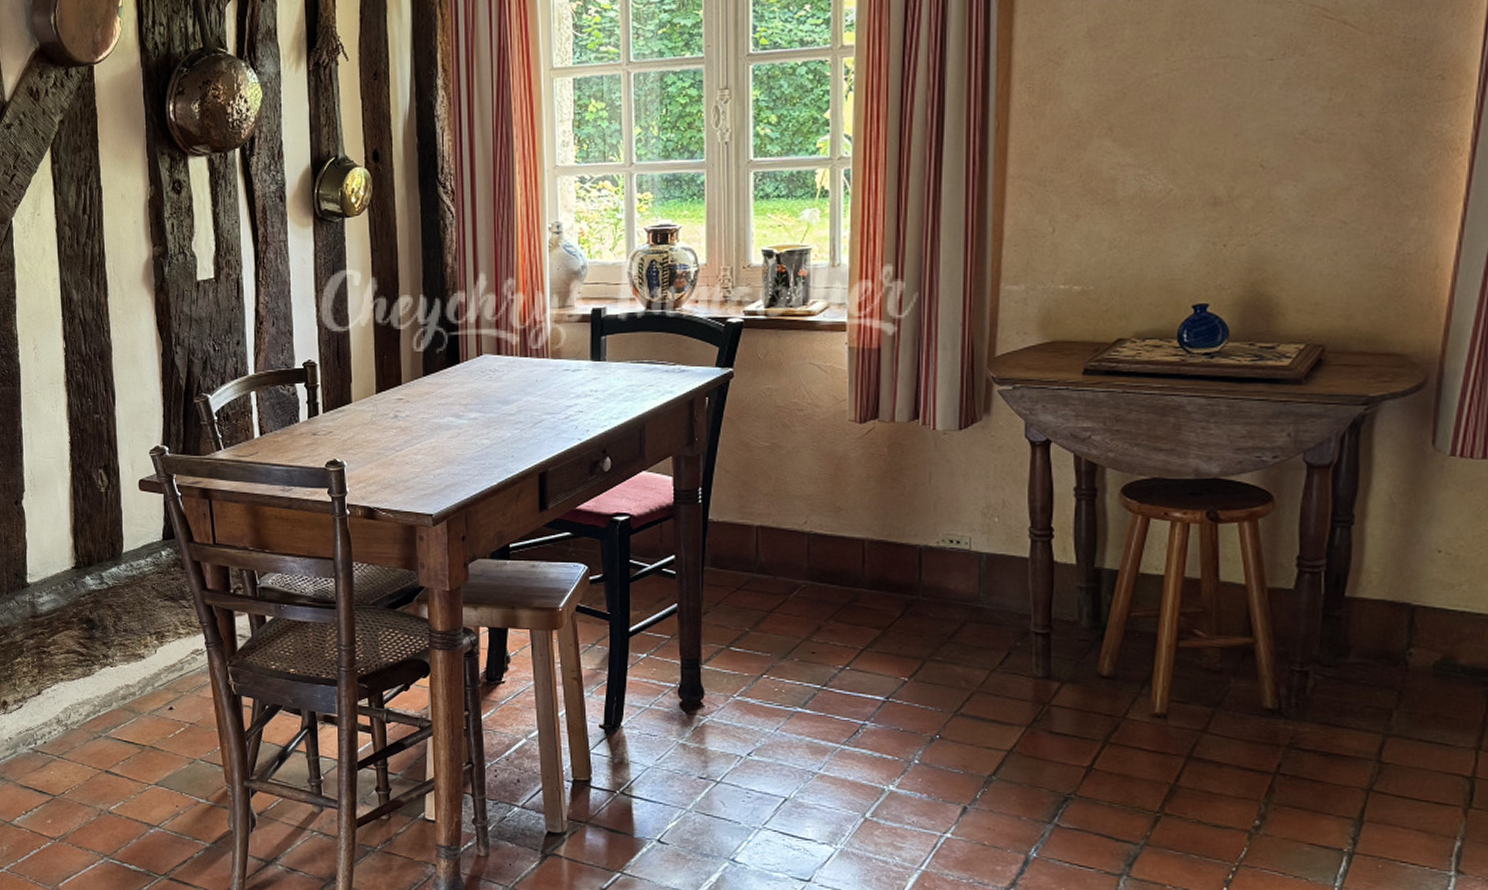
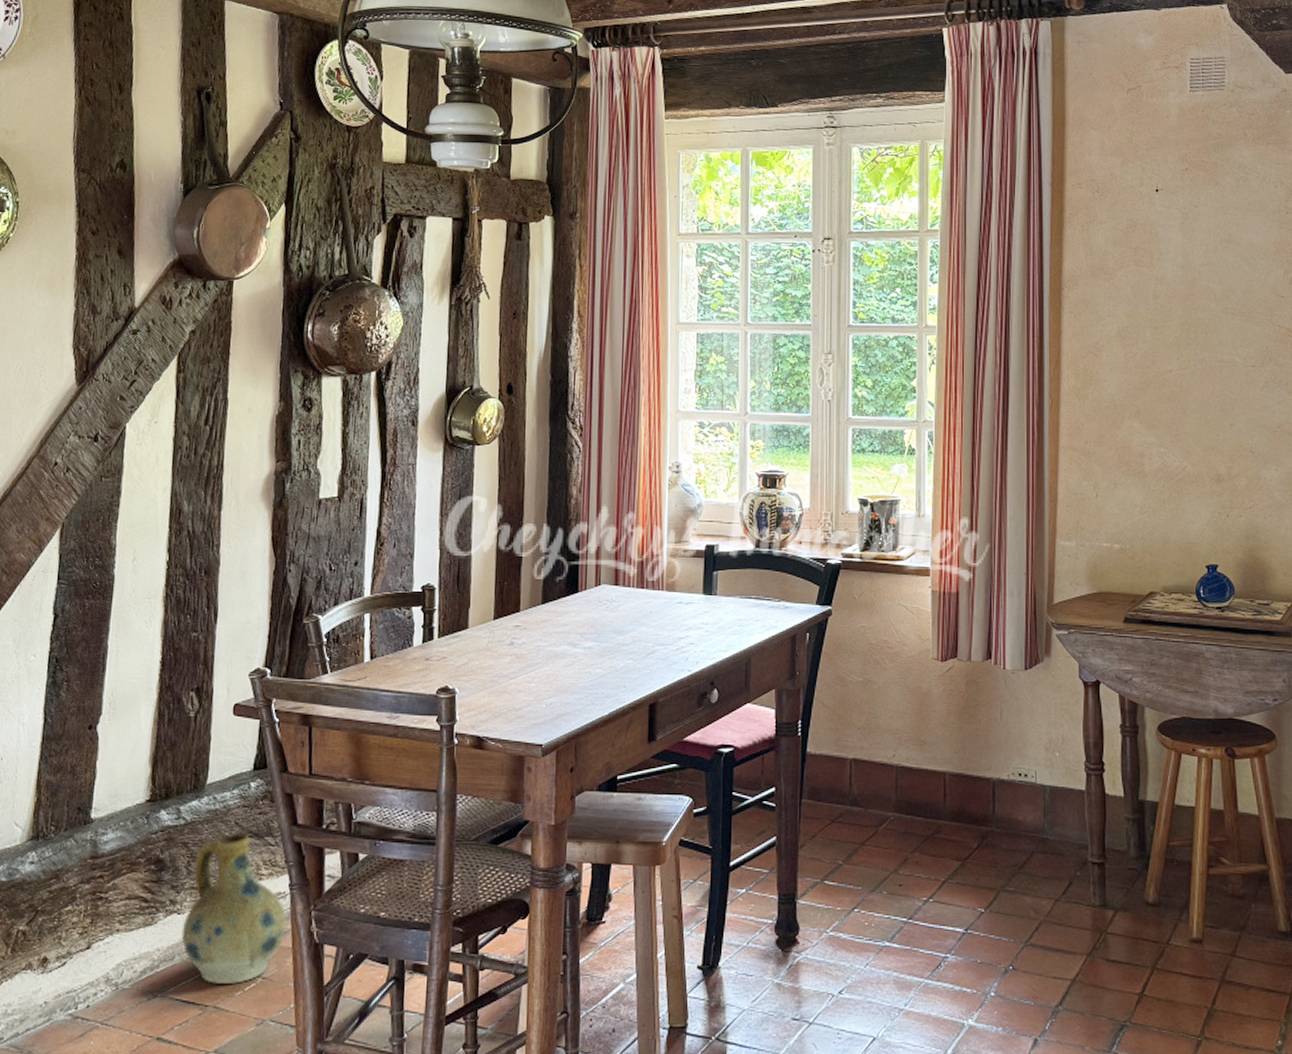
ceramic jug: none [116,597,206,728] -> present [181,834,286,984]

